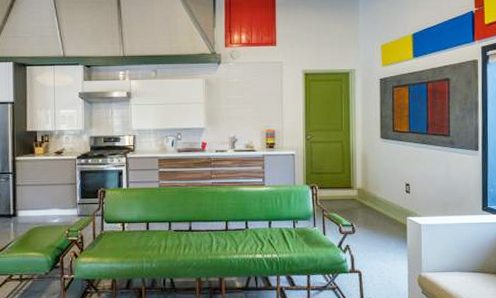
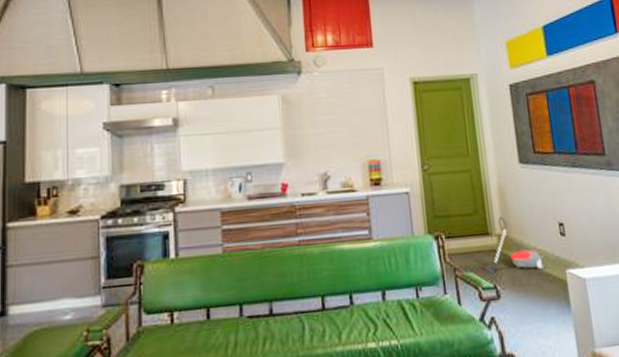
vacuum cleaner: none [343,176,393,216] -> present [481,216,547,274]

